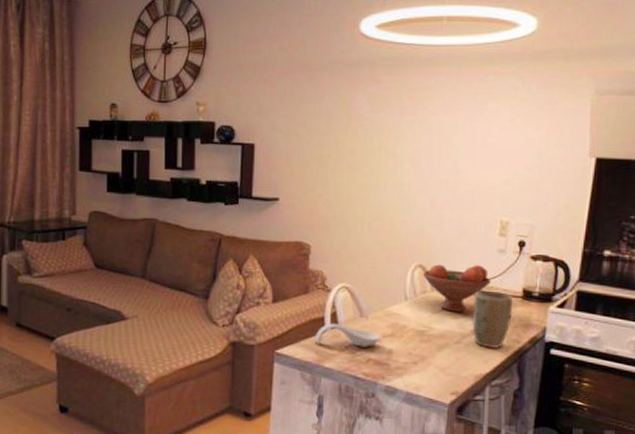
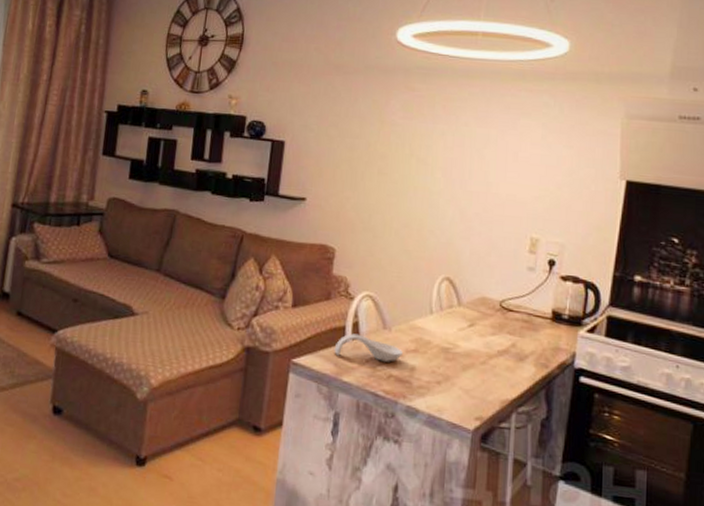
fruit bowl: present [422,264,491,312] -> none [449,278,520,331]
plant pot: present [472,290,512,350] -> none [499,308,541,373]

